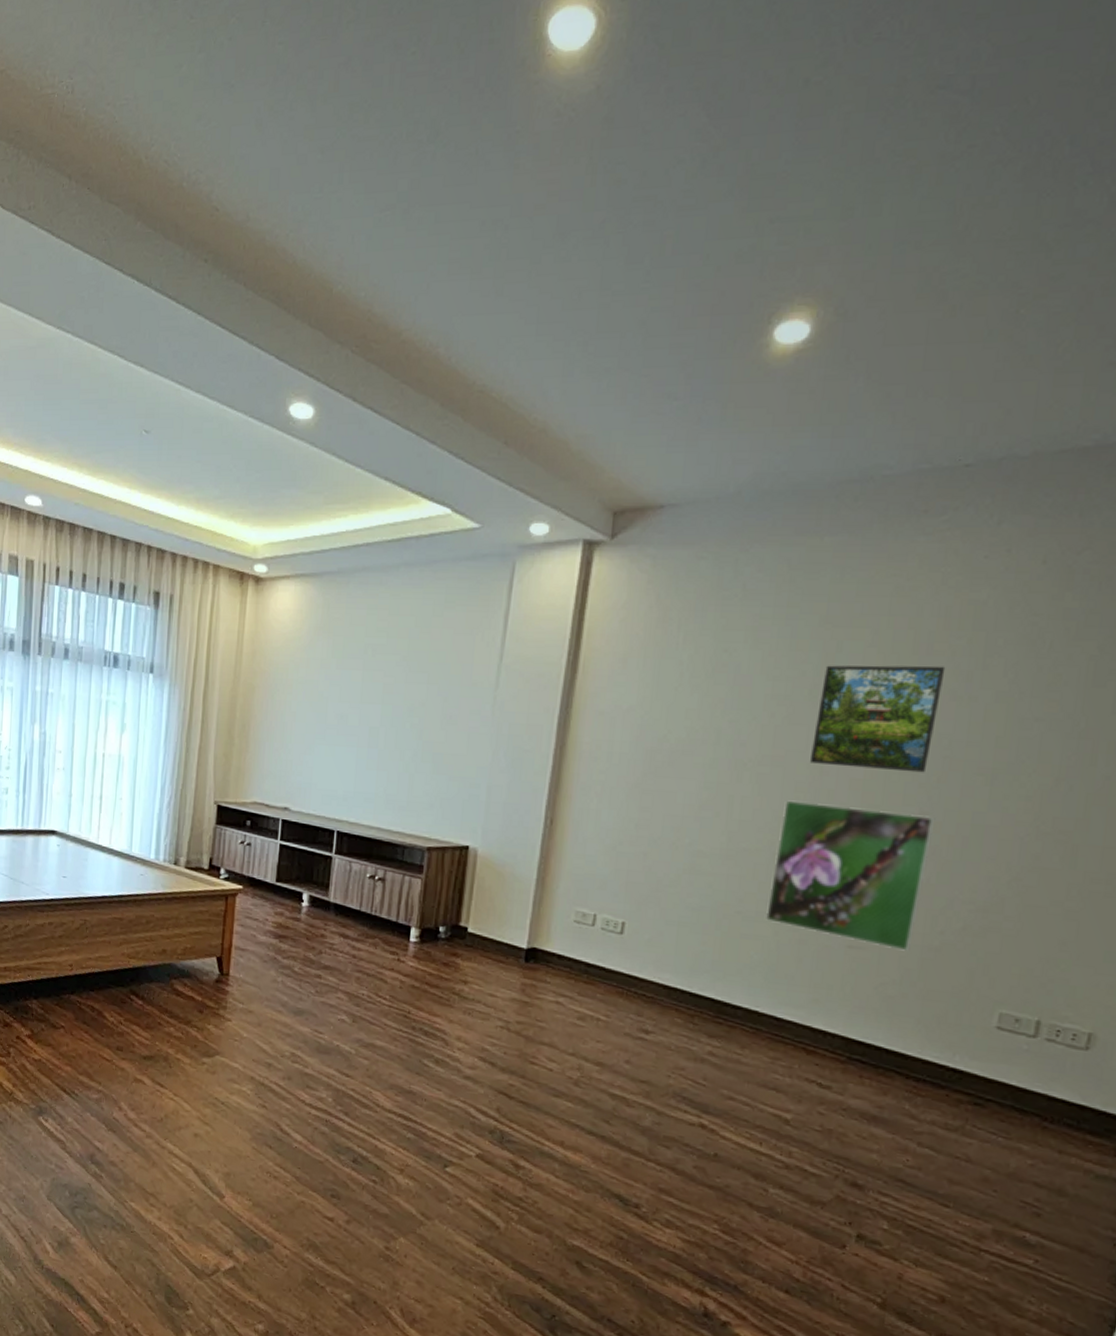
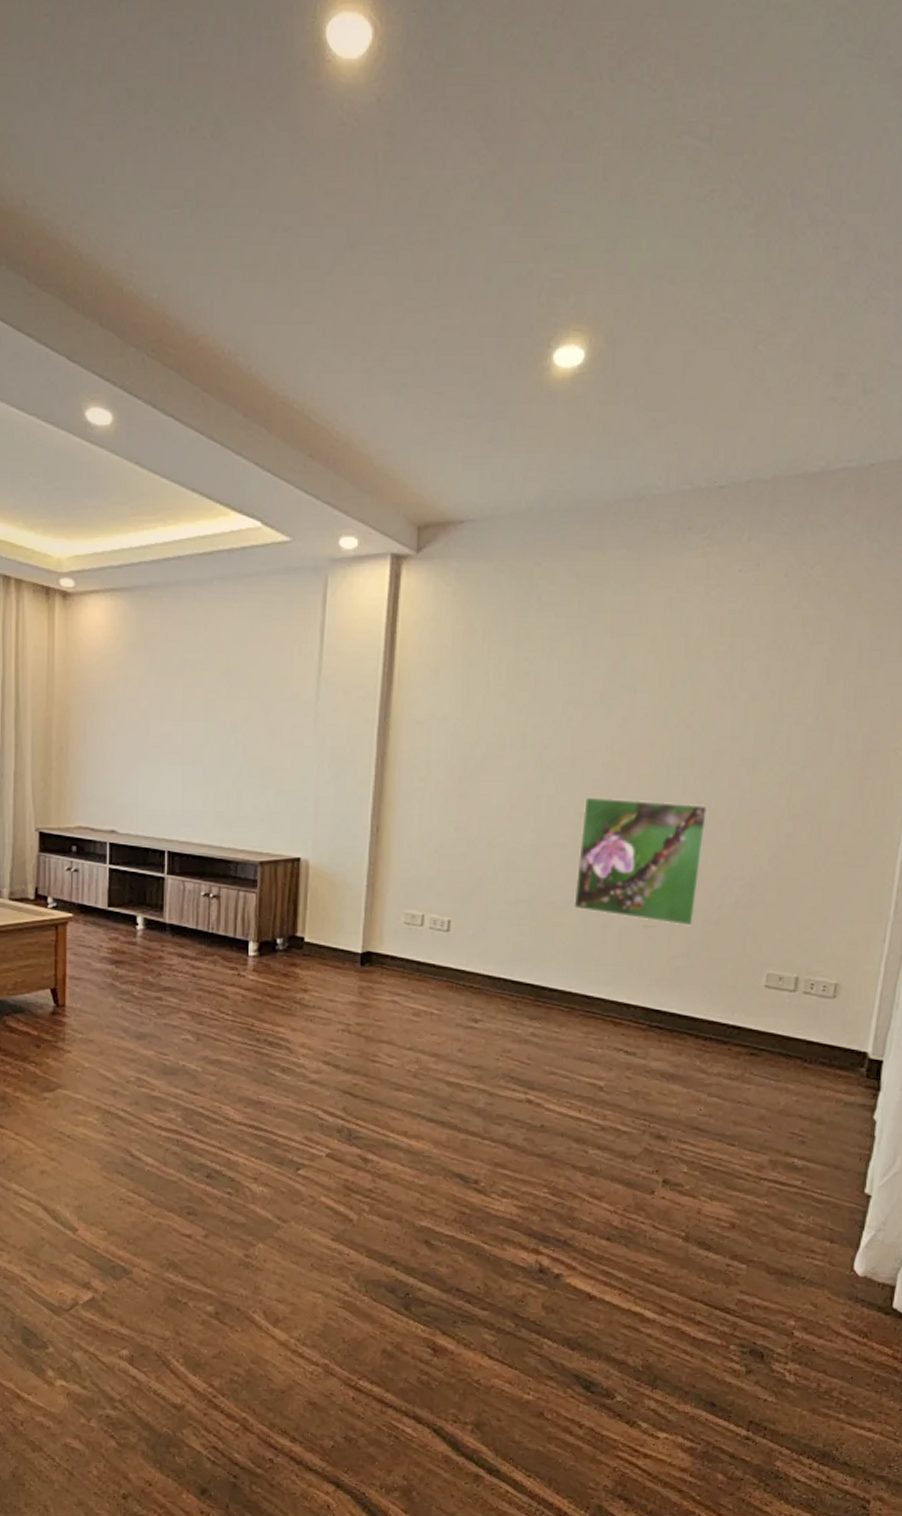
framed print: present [810,665,946,773] -> none [604,669,712,766]

